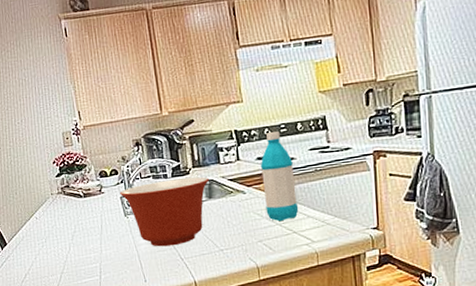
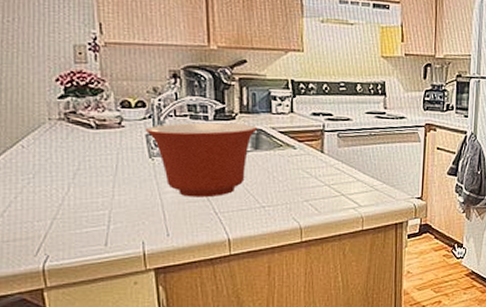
water bottle: present [260,131,299,222] -> none [314,89,349,183]

